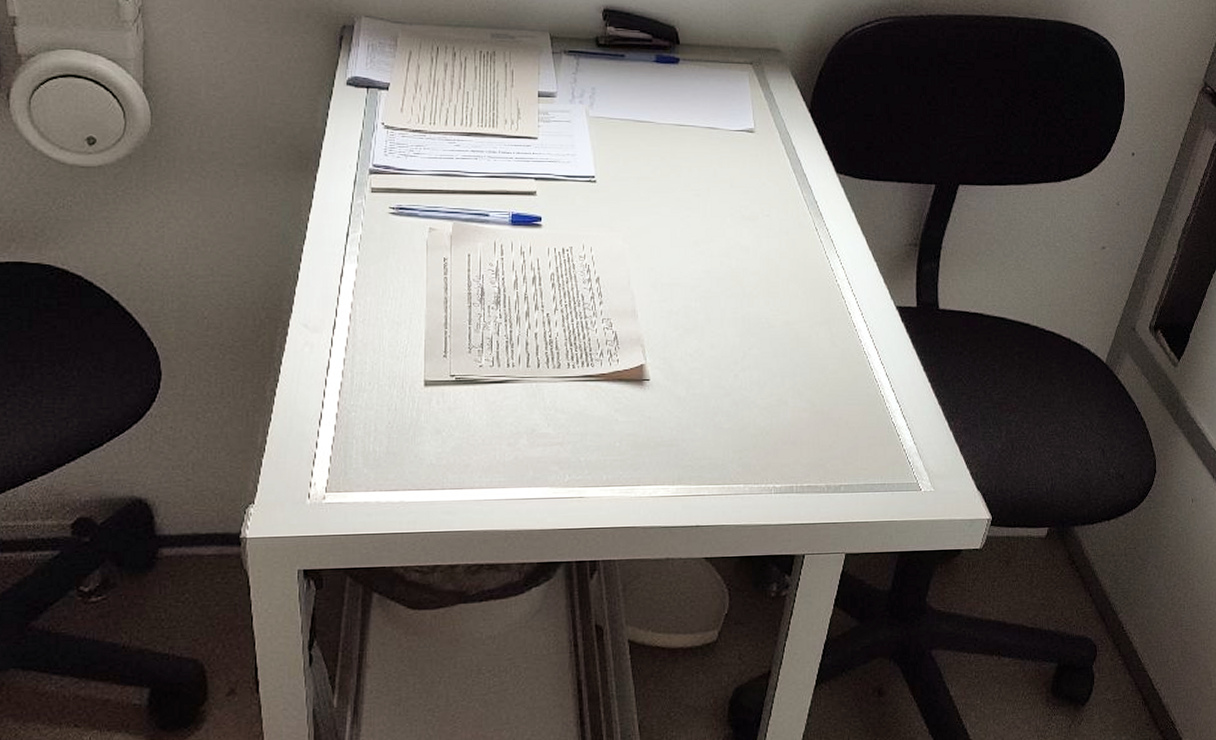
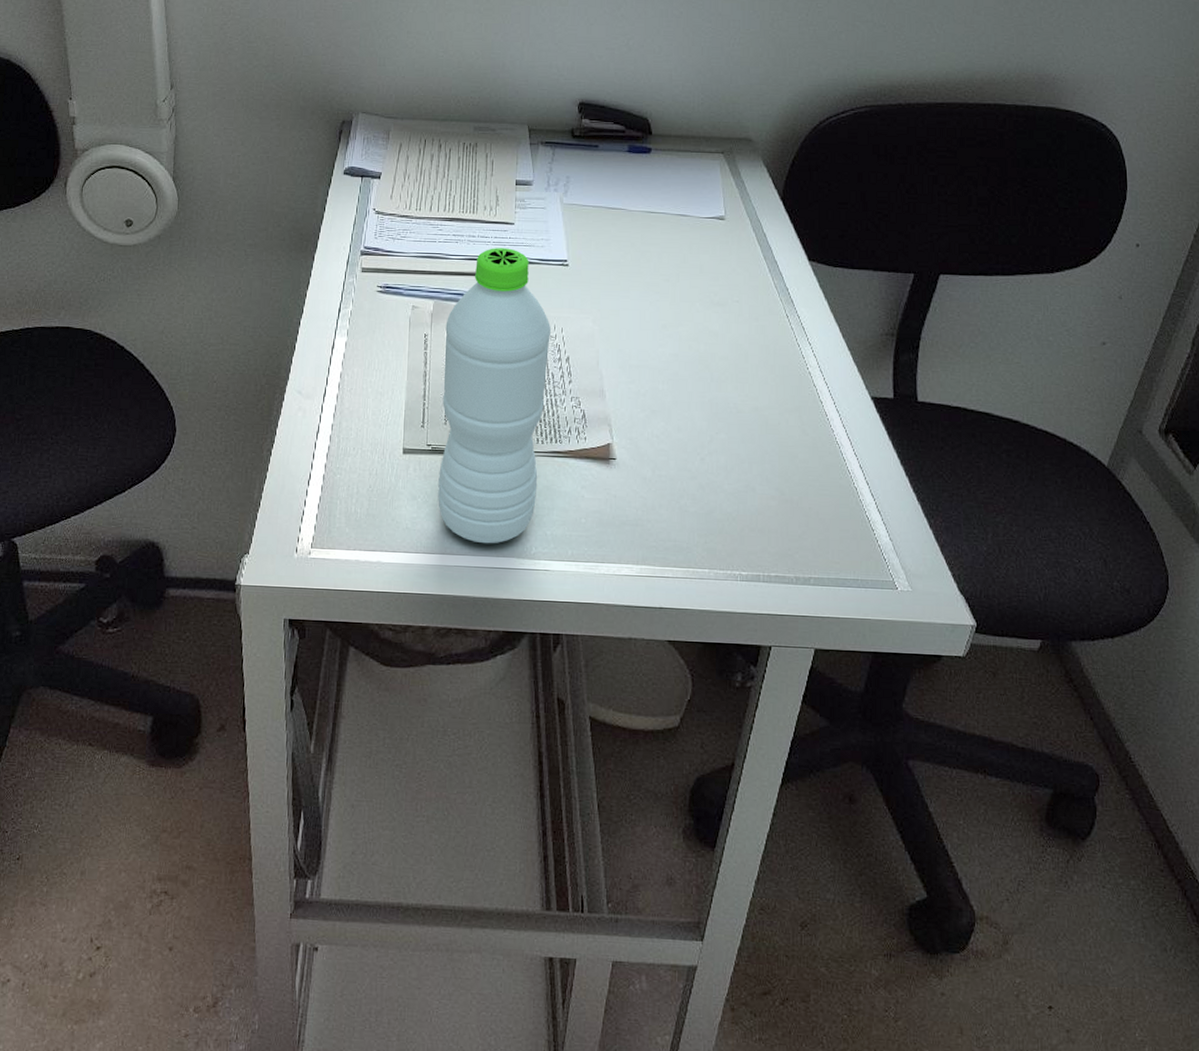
water bottle: none [464,164,579,475] -> present [438,248,551,544]

